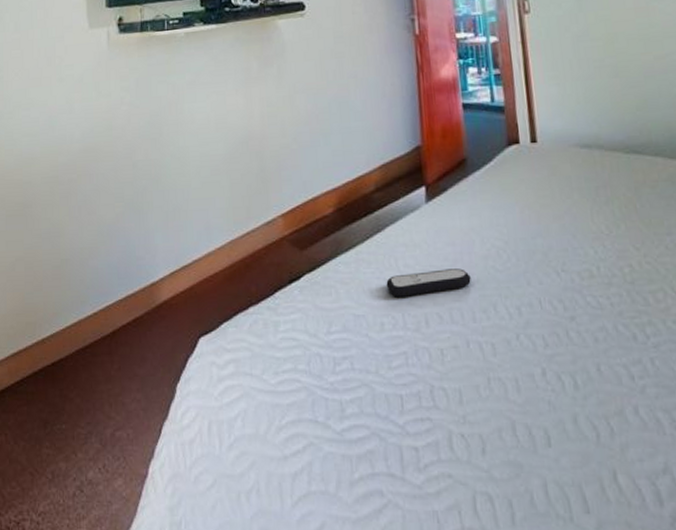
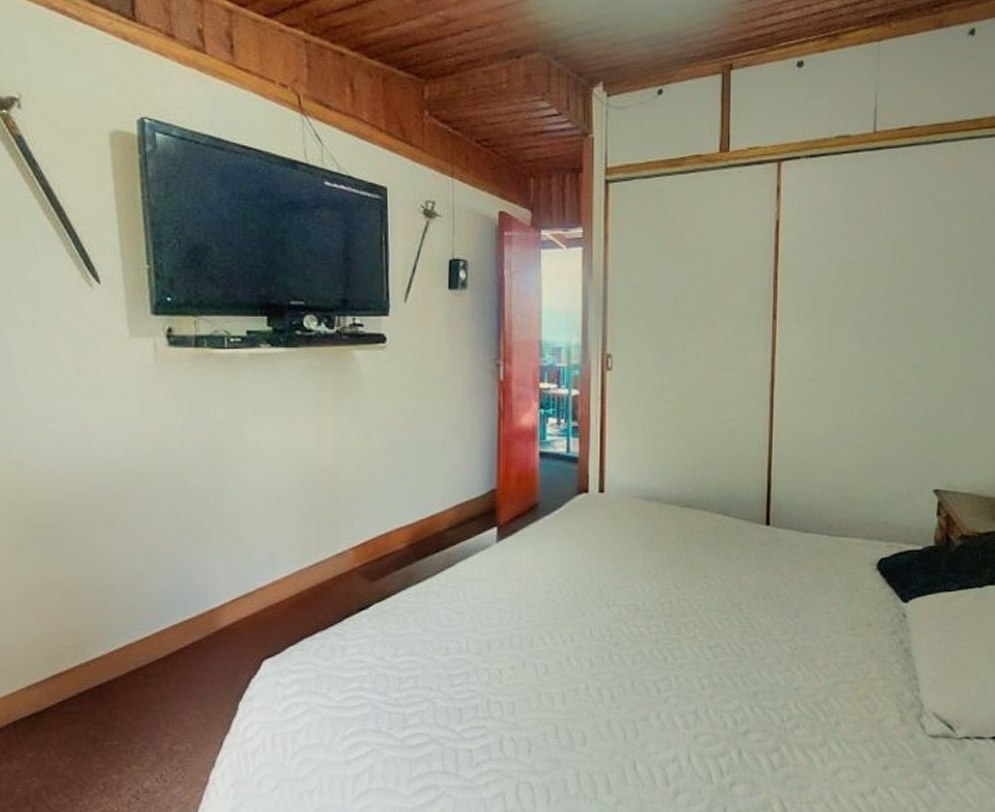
remote control: present [386,268,471,297] -> none [453,601,532,625]

